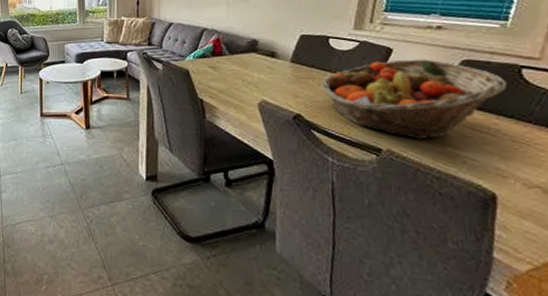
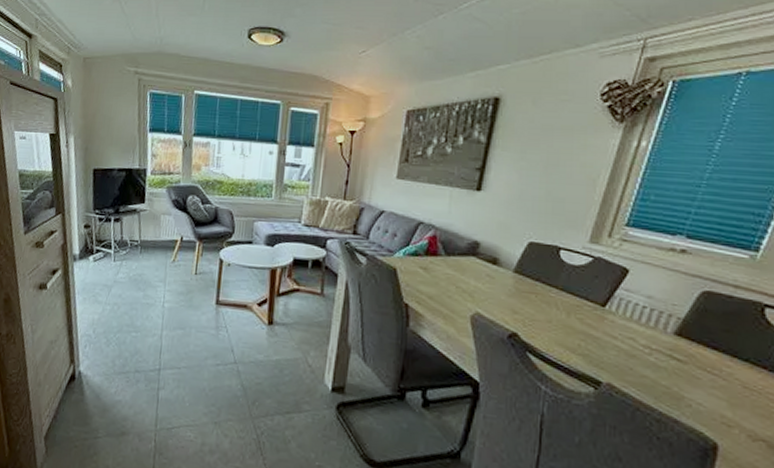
fruit basket: present [320,59,507,141] -> none [544,281,747,377]

